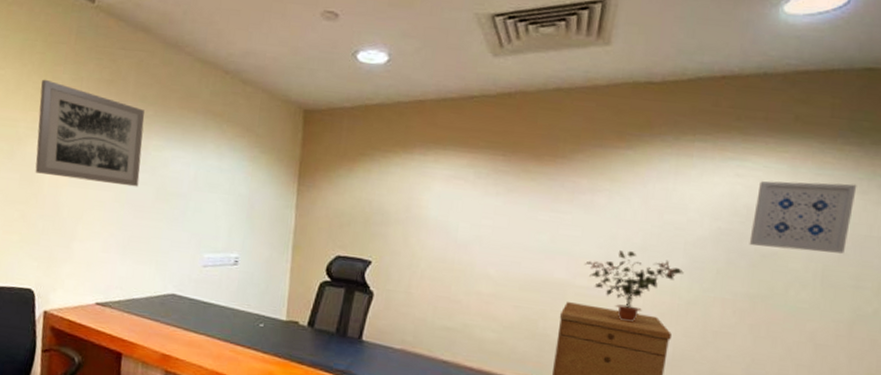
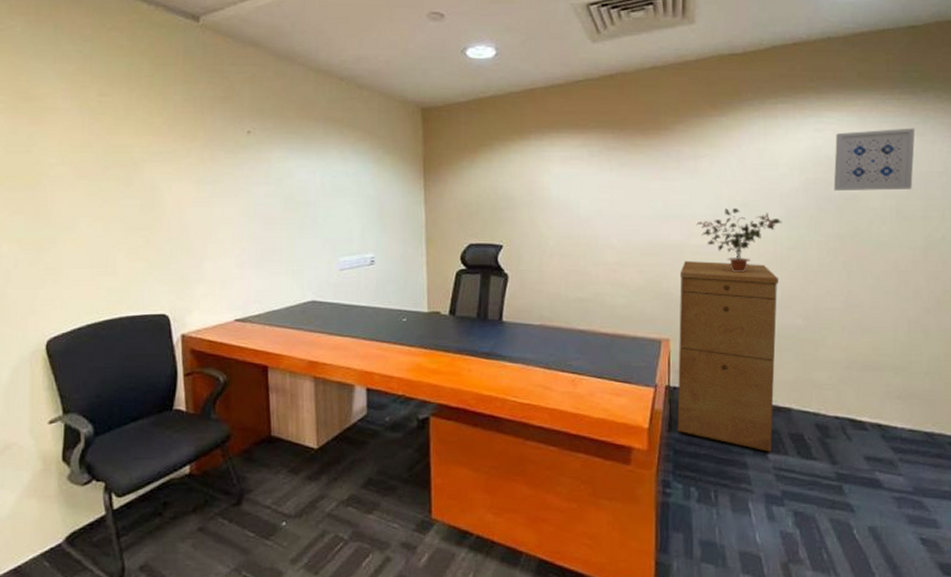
wall art: present [35,79,145,187] -> none [152,102,266,200]

